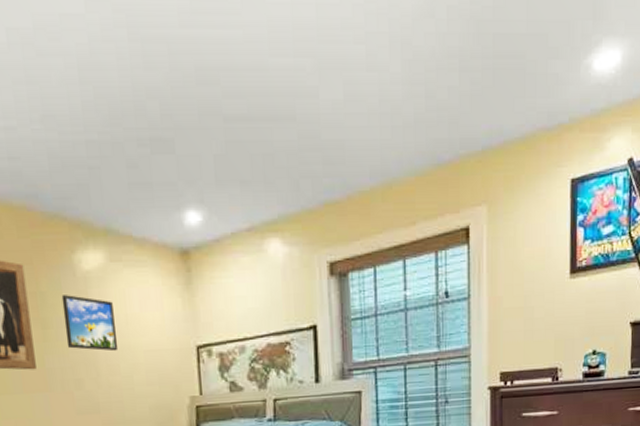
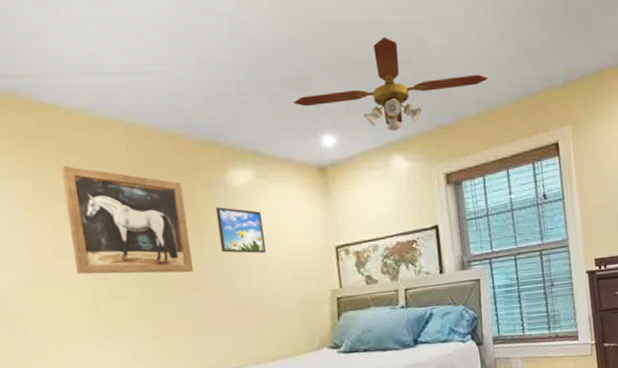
ceiling fan: none [153,86,390,209] -> present [293,36,489,132]

